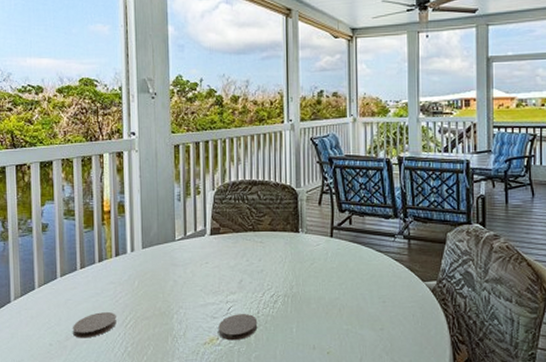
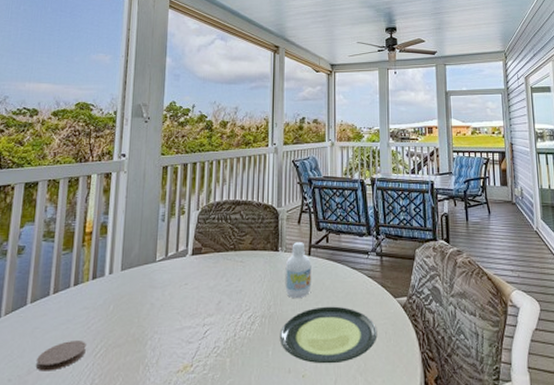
coaster: present [218,314,258,341] -> none [193,337,234,367]
plate: none [303,288,405,343] -> present [279,306,378,364]
bottle: none [306,224,334,280] -> present [285,242,311,299]

